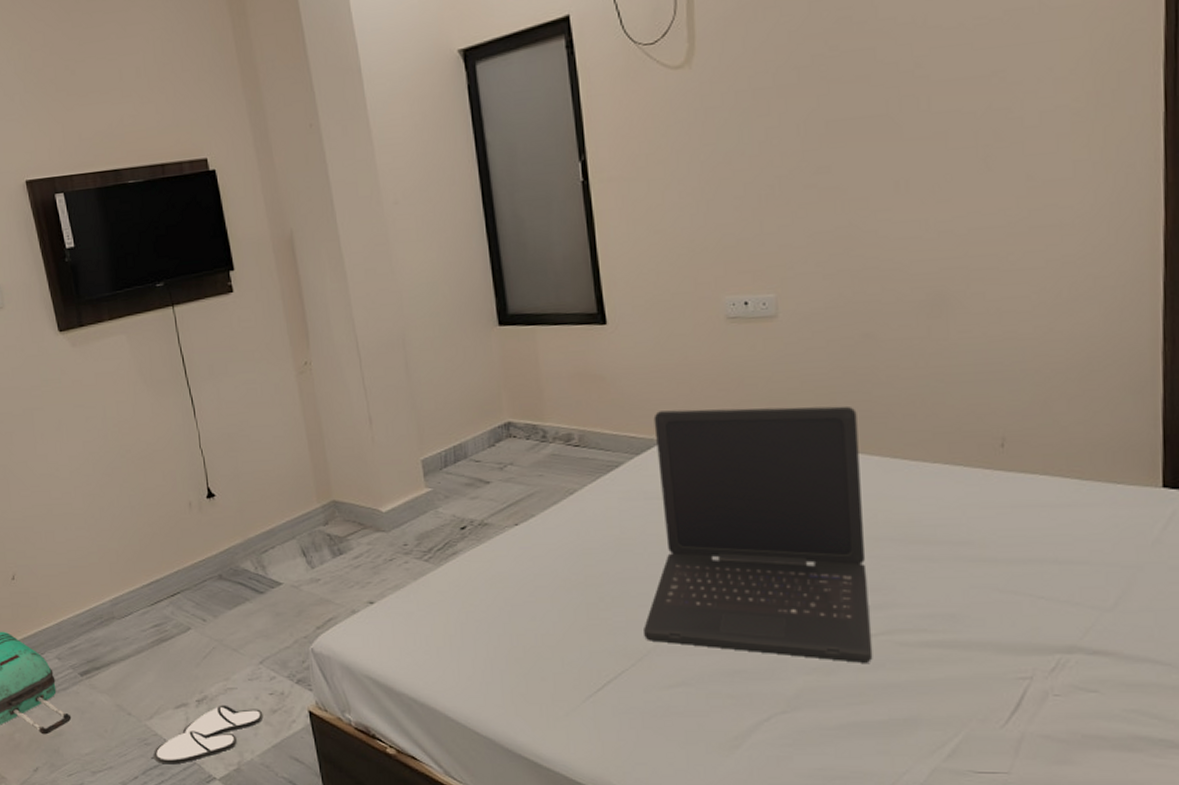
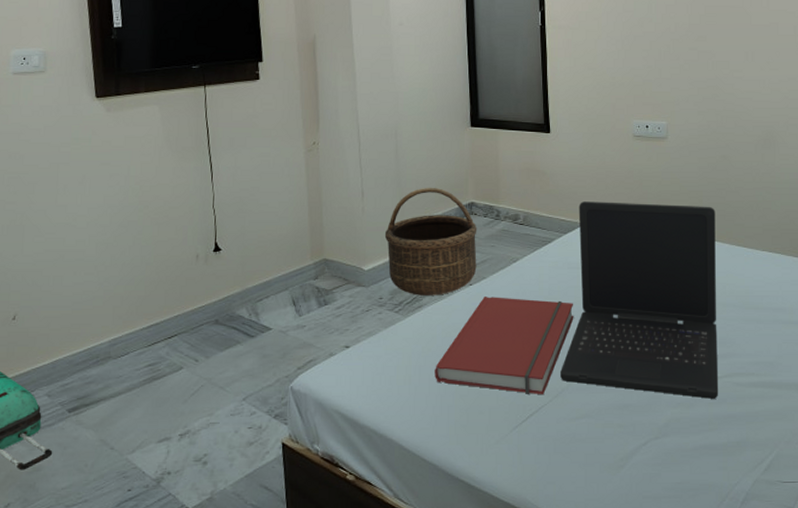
slippers: present [153,704,263,765] -> none [131,438,240,496]
basket: none [402,406,522,540] -> present [384,187,477,295]
book: none [480,538,658,658] -> present [435,297,574,395]

